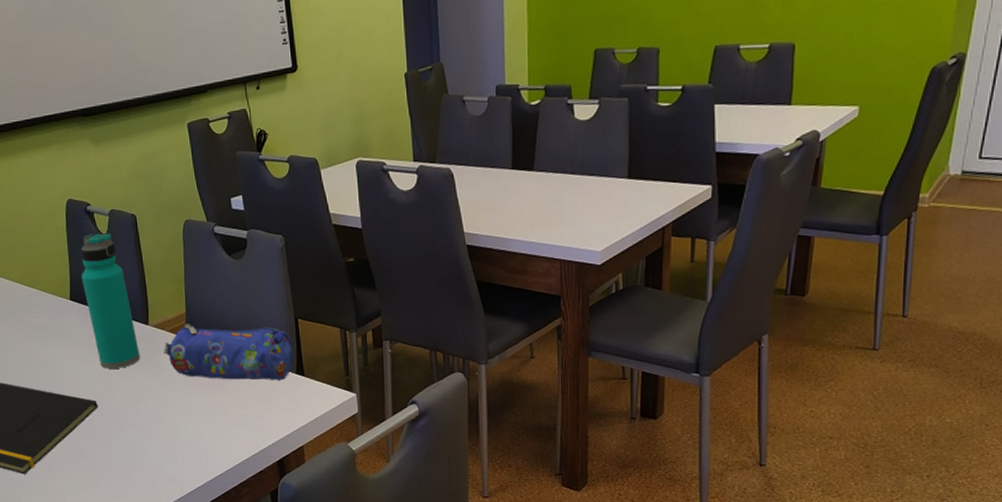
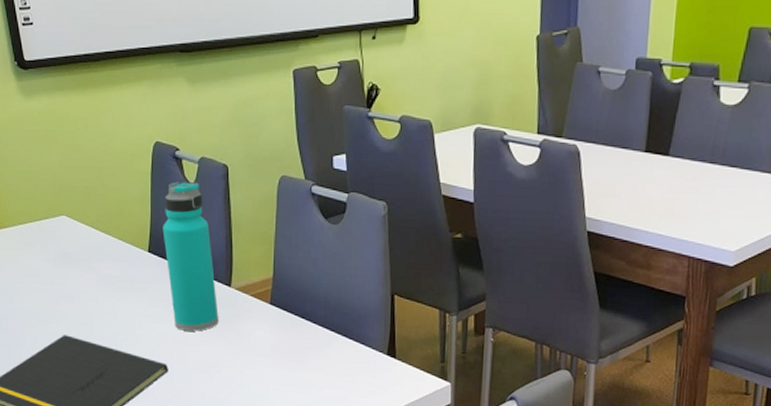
pencil case: present [163,324,294,381] -> none [244,289,386,362]

